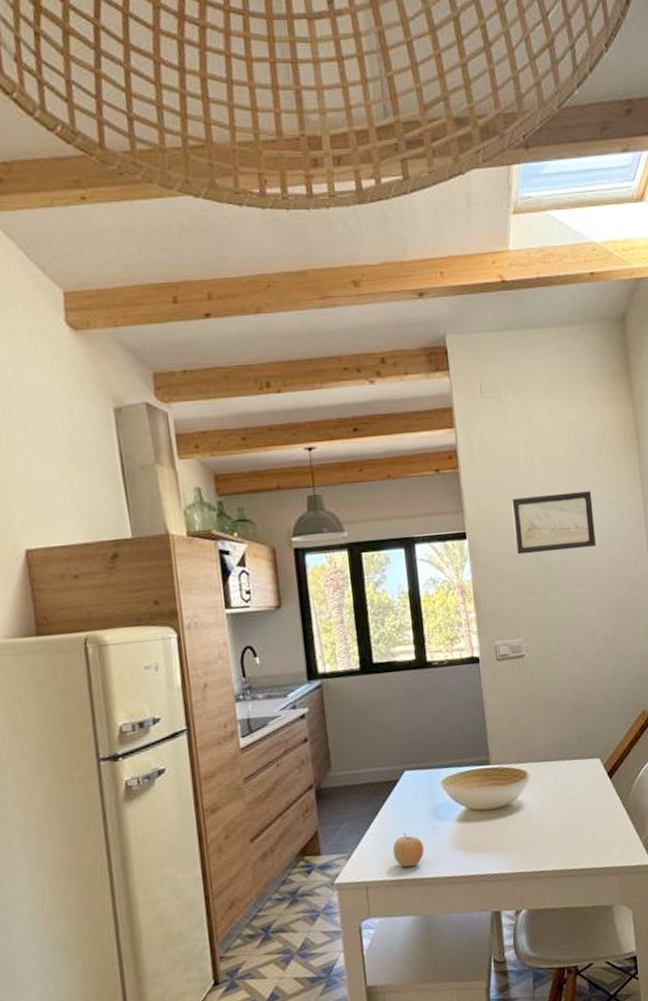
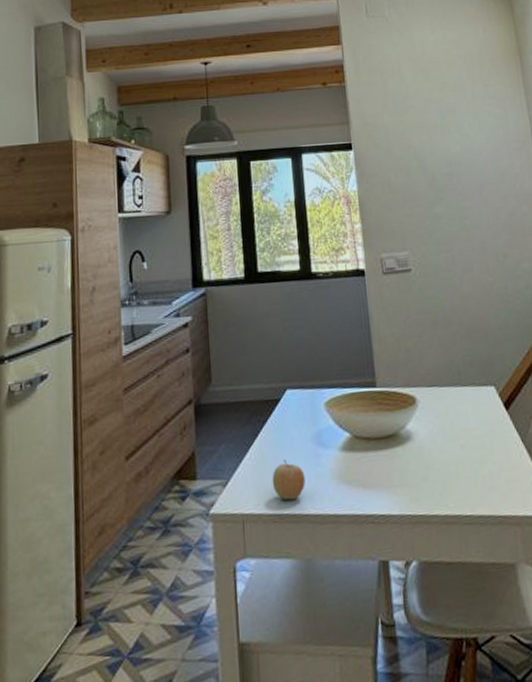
wall art: present [511,491,596,555] -> none [396,105,482,166]

